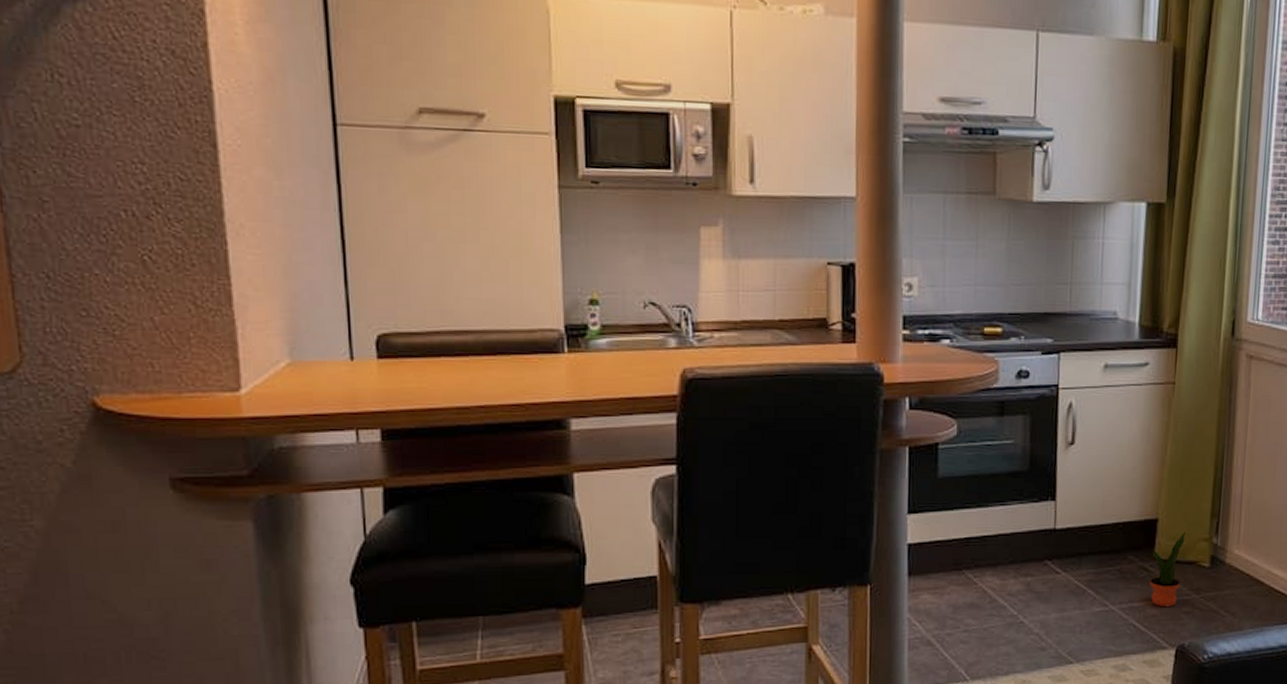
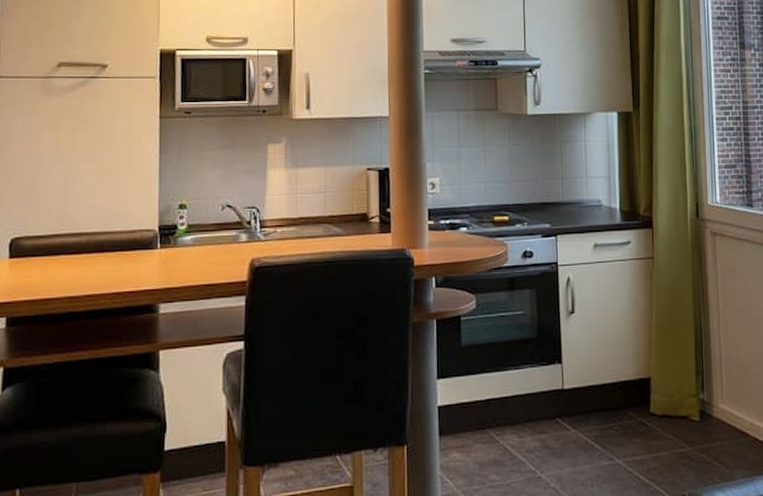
potted plant: present [1150,532,1185,606] -> none [648,389,676,459]

